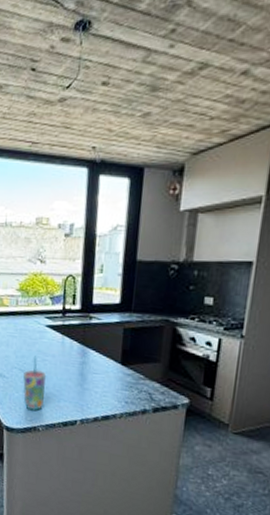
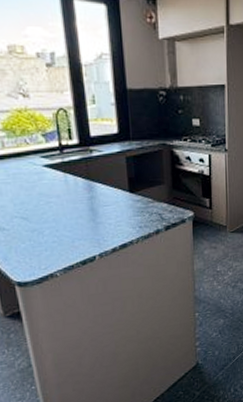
cup: present [23,356,47,411] -> none [27,200,57,259]

